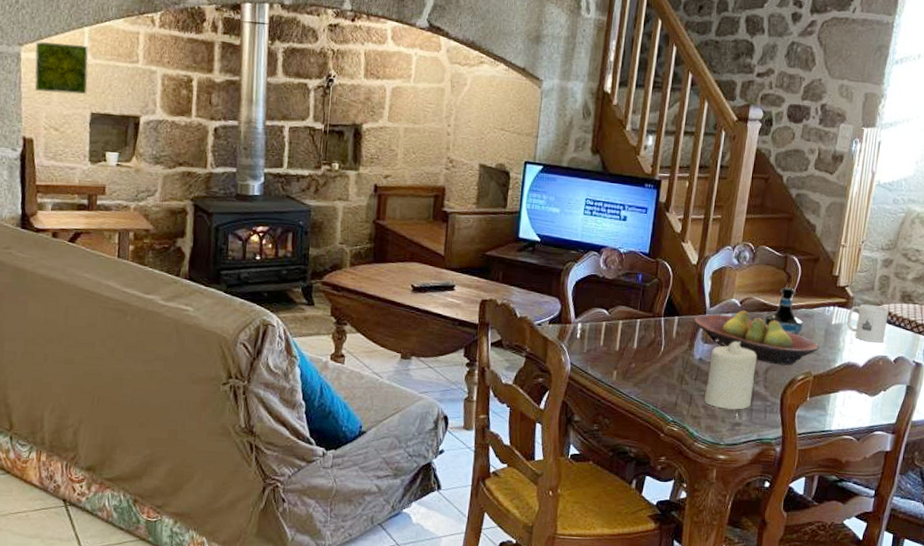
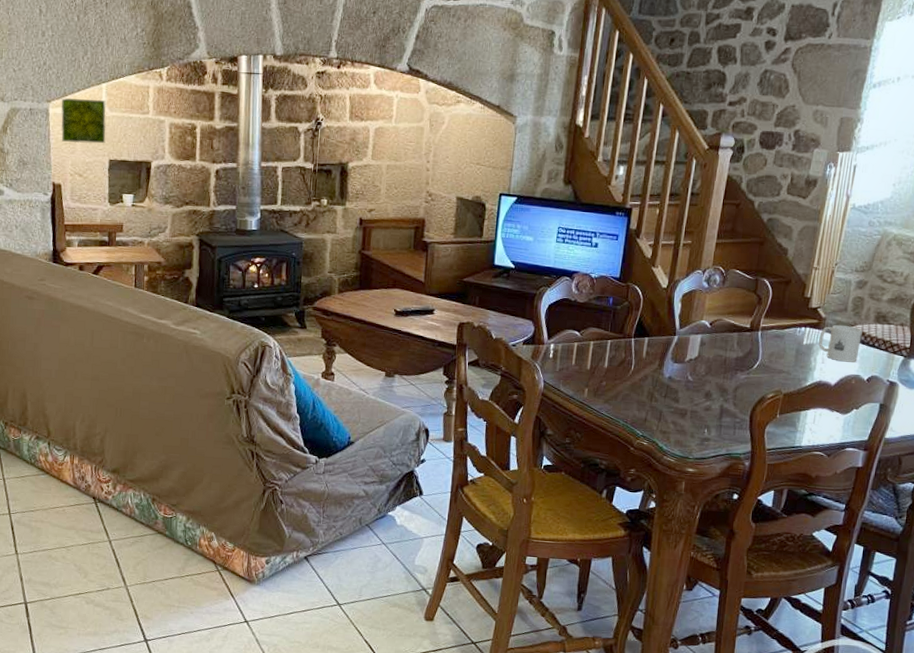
fruit bowl: present [694,310,820,366] -> none [664,331,790,384]
candle: present [705,341,757,410] -> none [674,361,726,426]
tequila bottle: present [764,287,803,336] -> none [733,309,773,356]

